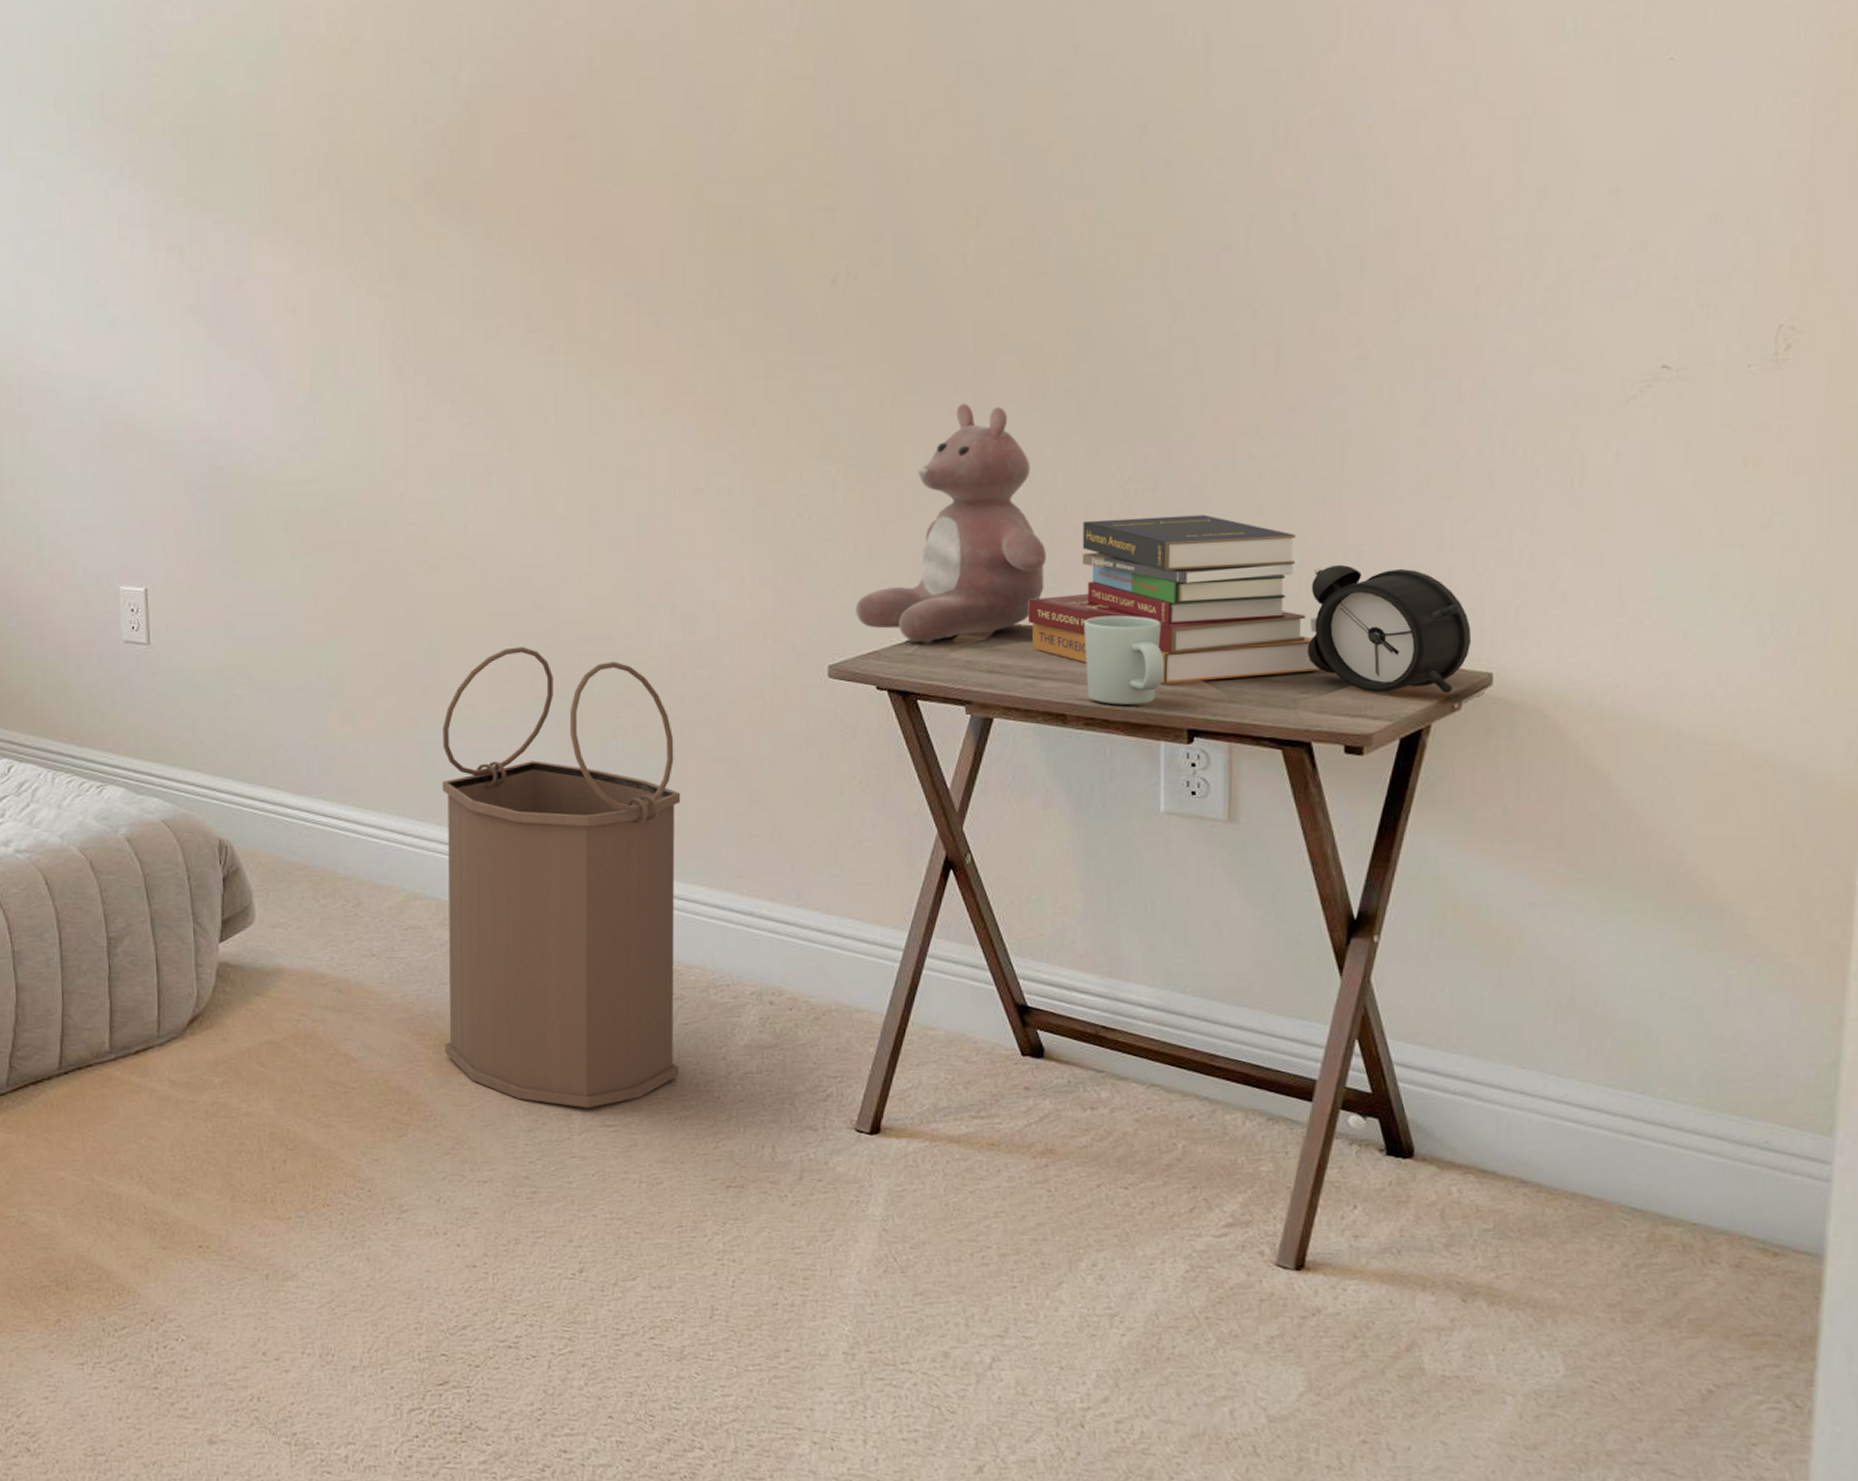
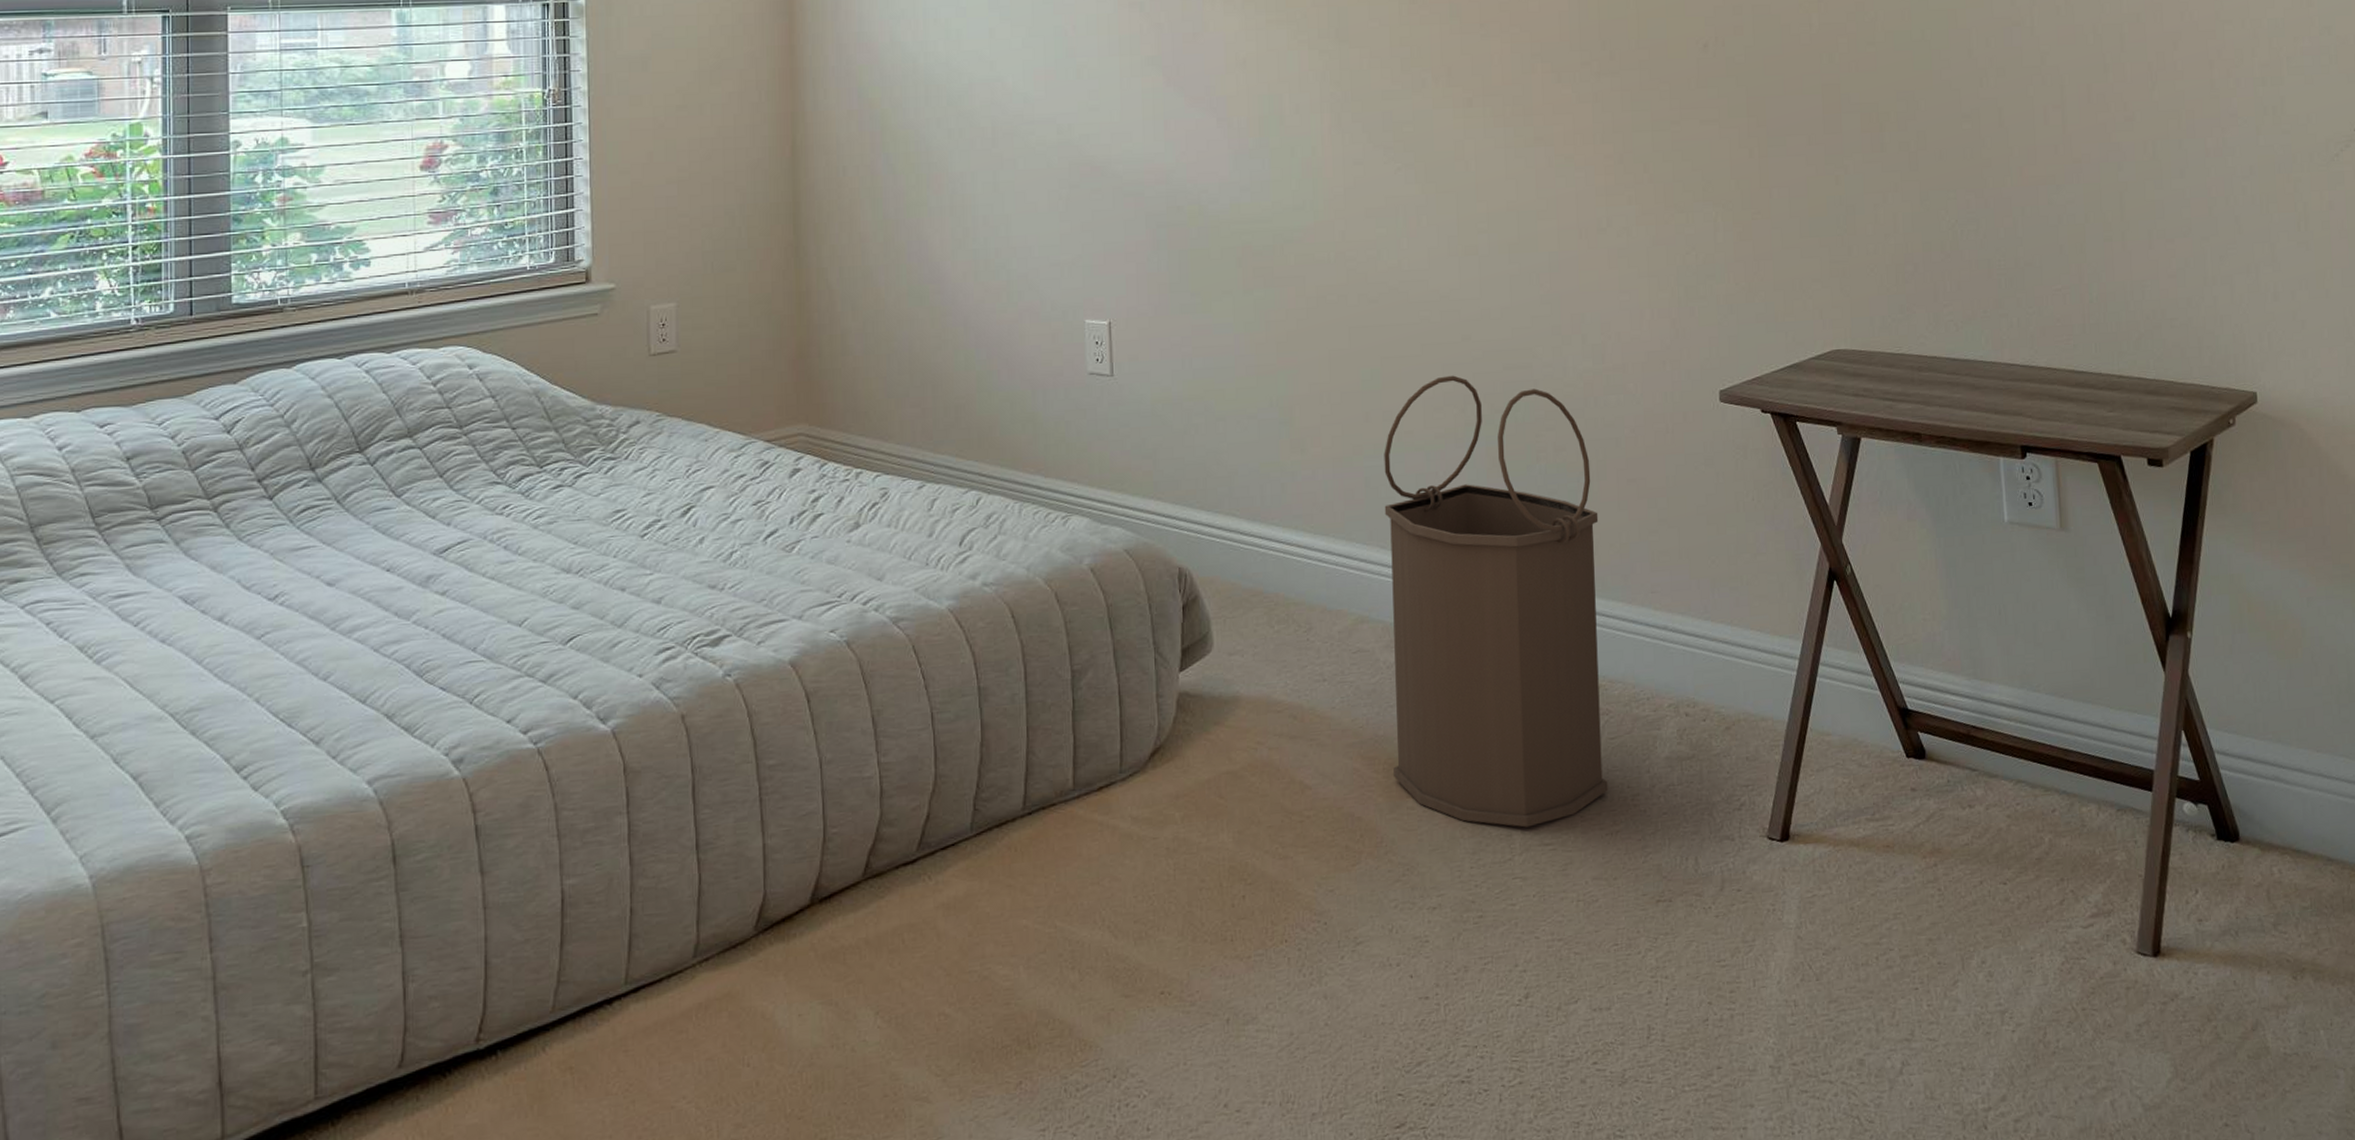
stuffed animal: present [855,403,1046,642] -> none [1739,154,1894,368]
books: present [1027,514,1321,685] -> none [1882,253,2123,405]
mug: present [1084,615,1165,705] -> none [1929,343,1998,424]
alarm clock: present [1306,564,1472,694] -> none [2108,297,2237,411]

